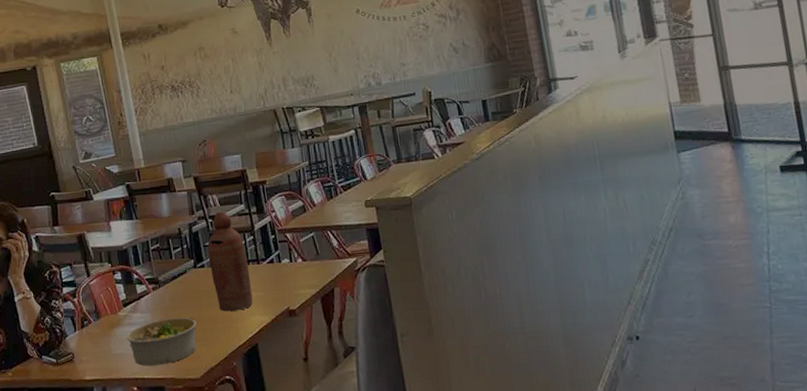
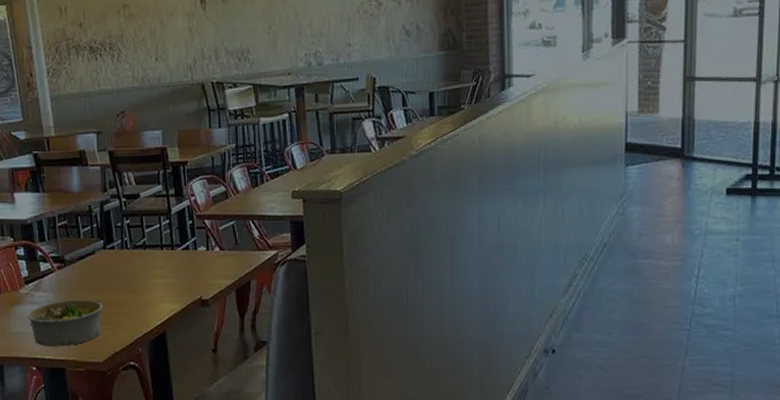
bottle: present [208,211,253,312] -> none [119,190,164,297]

